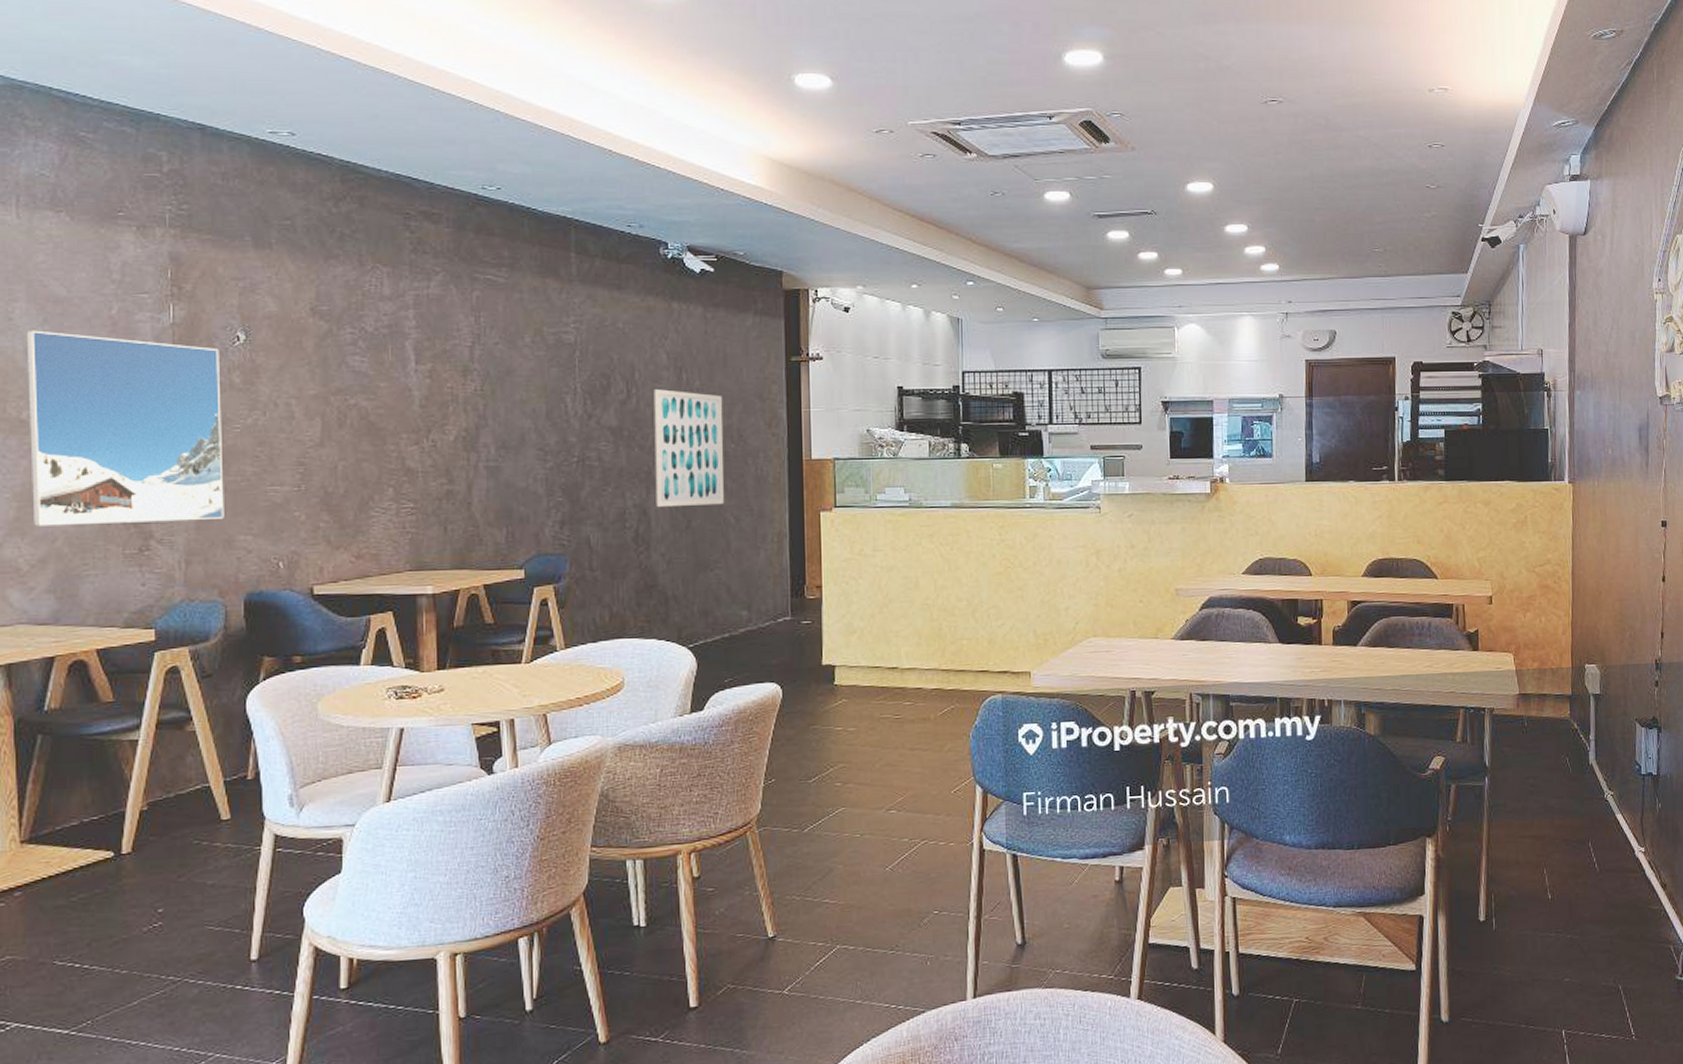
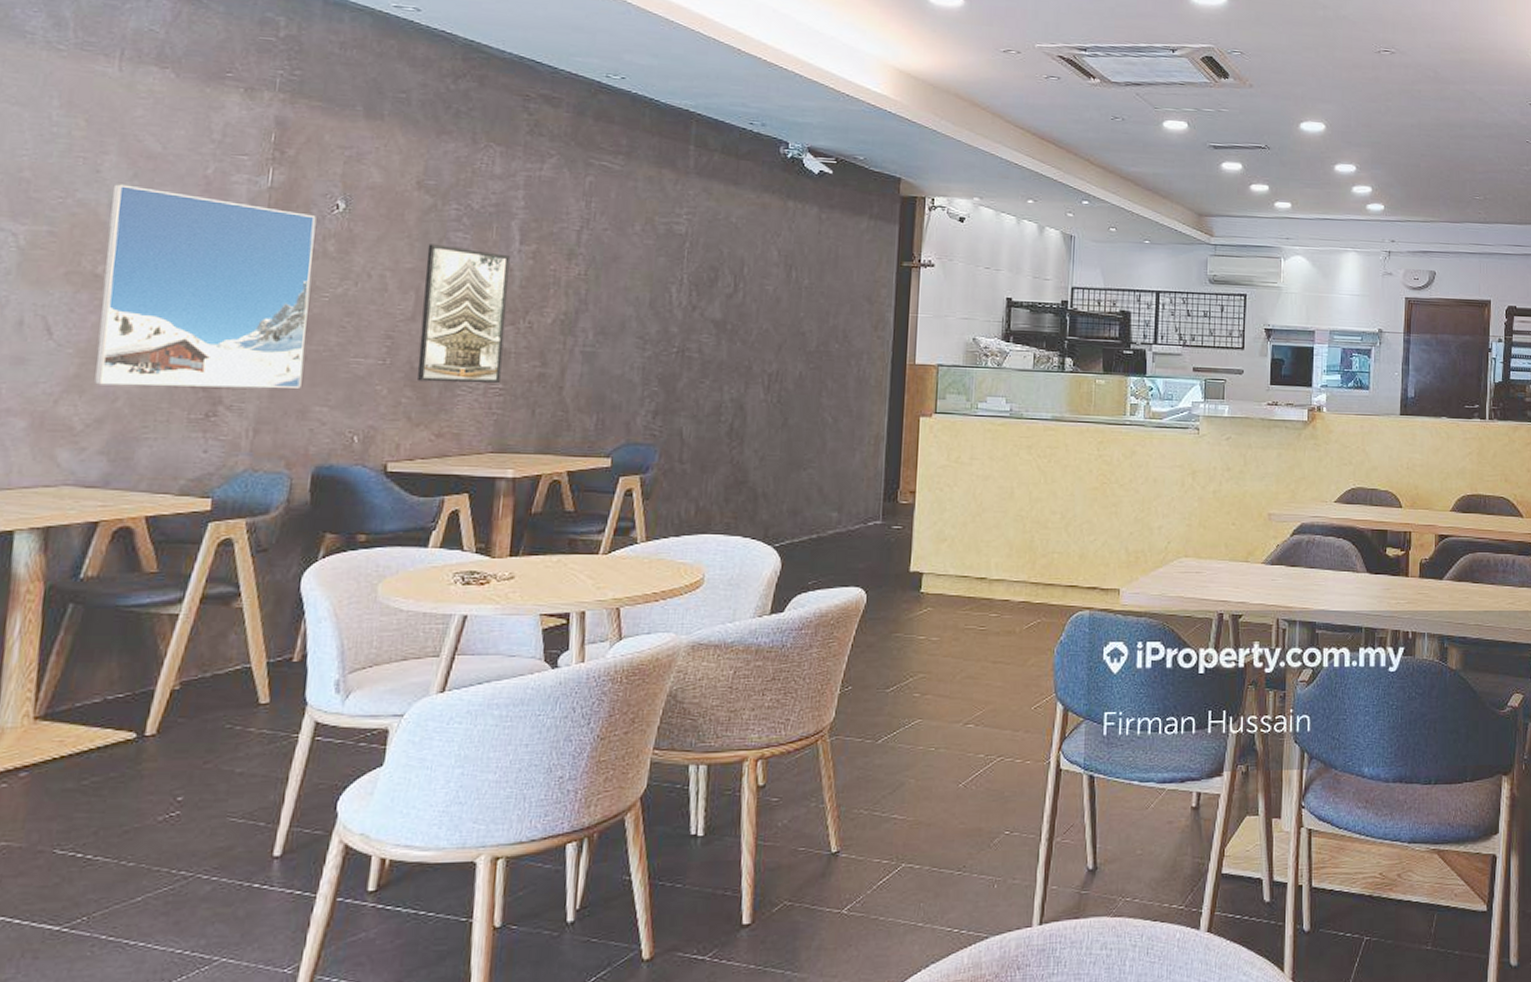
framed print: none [328,369,411,505] -> present [416,244,510,384]
wall art: present [653,389,725,508] -> none [753,285,831,404]

